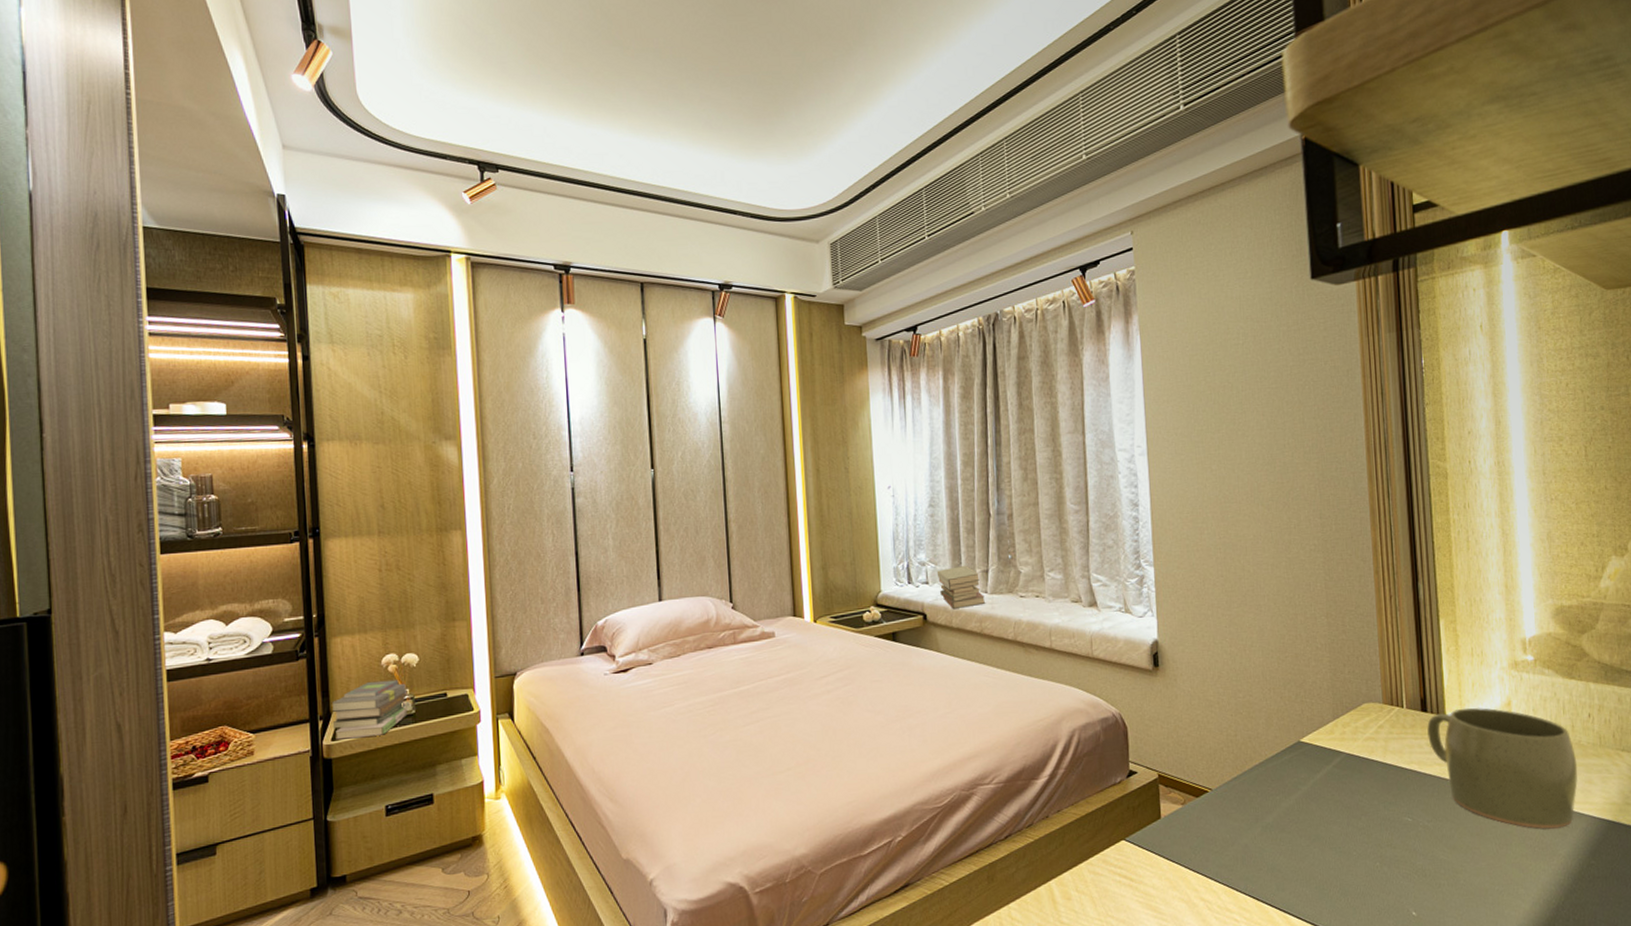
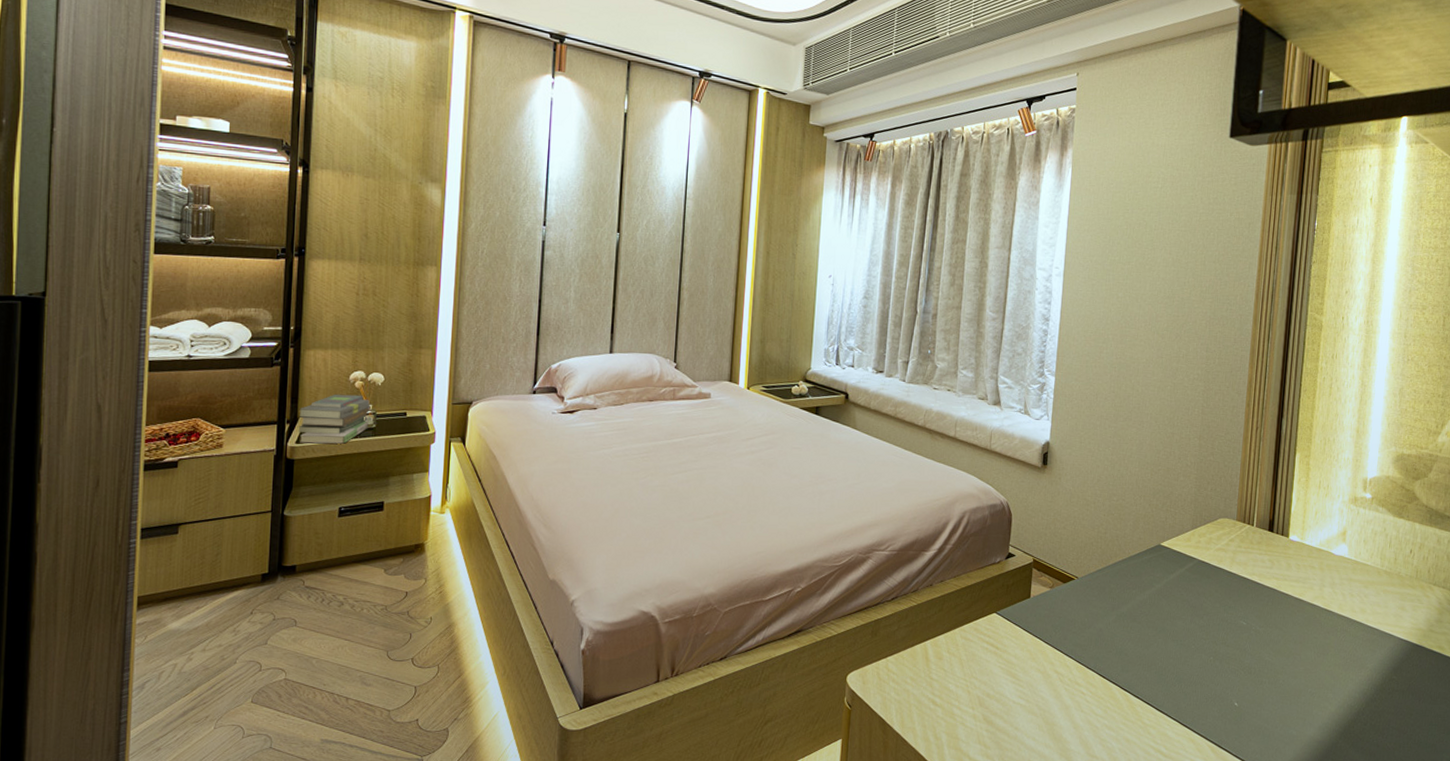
books: present [936,565,985,610] -> none [862,354,902,393]
mug: present [1427,707,1578,829] -> none [1270,532,1394,645]

